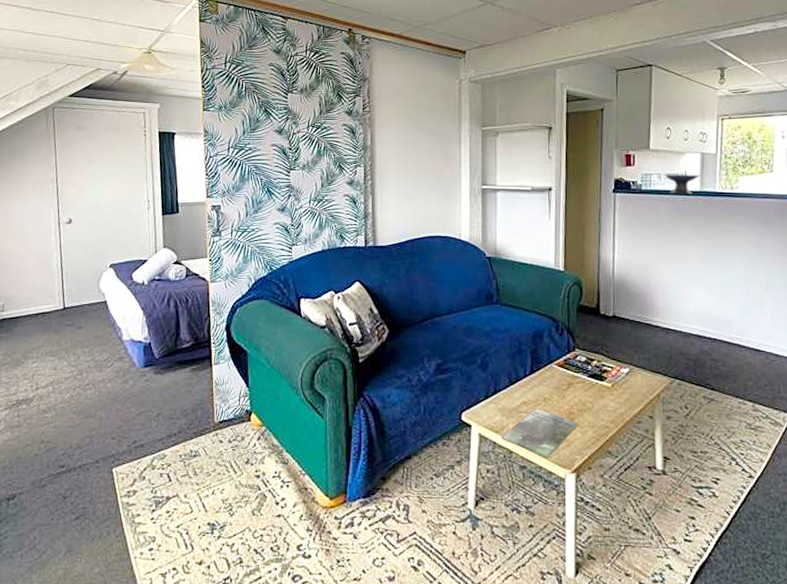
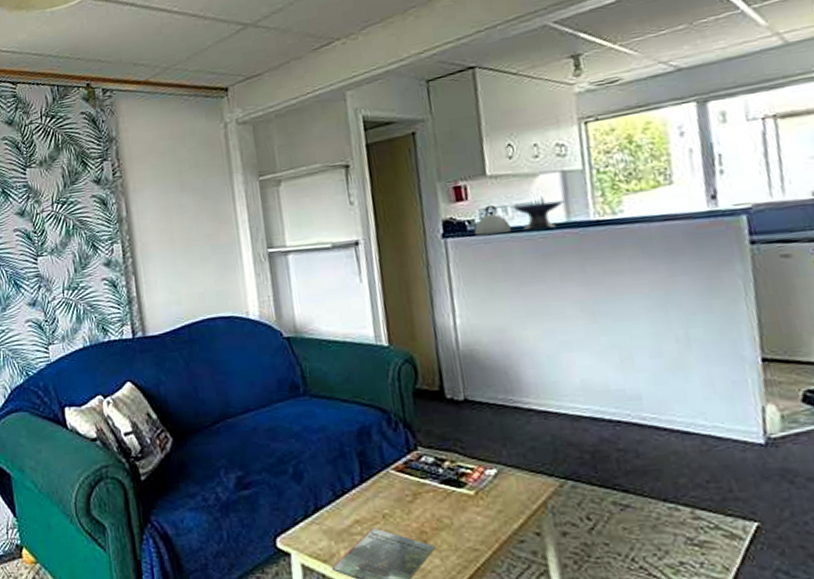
kettle: none [635,171,662,195] -> present [474,204,512,236]

